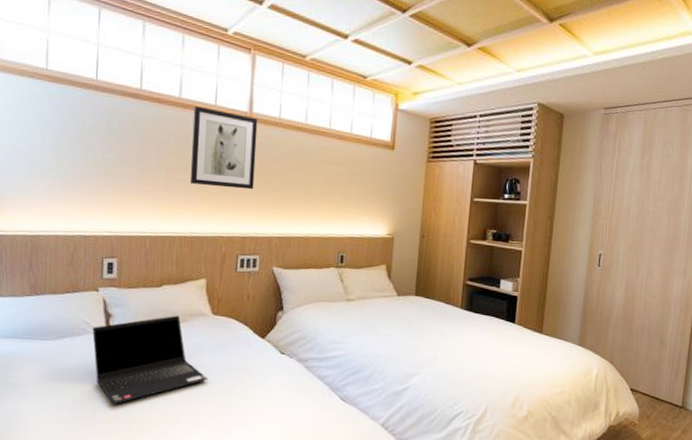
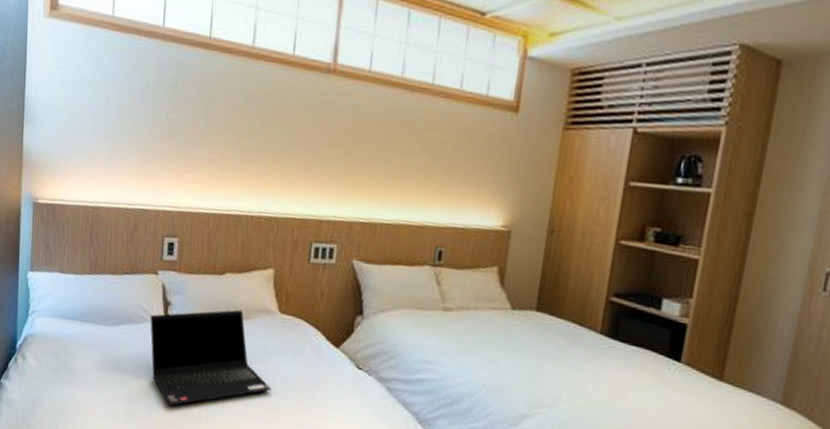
wall art: present [189,105,258,190] -> none [260,56,343,162]

